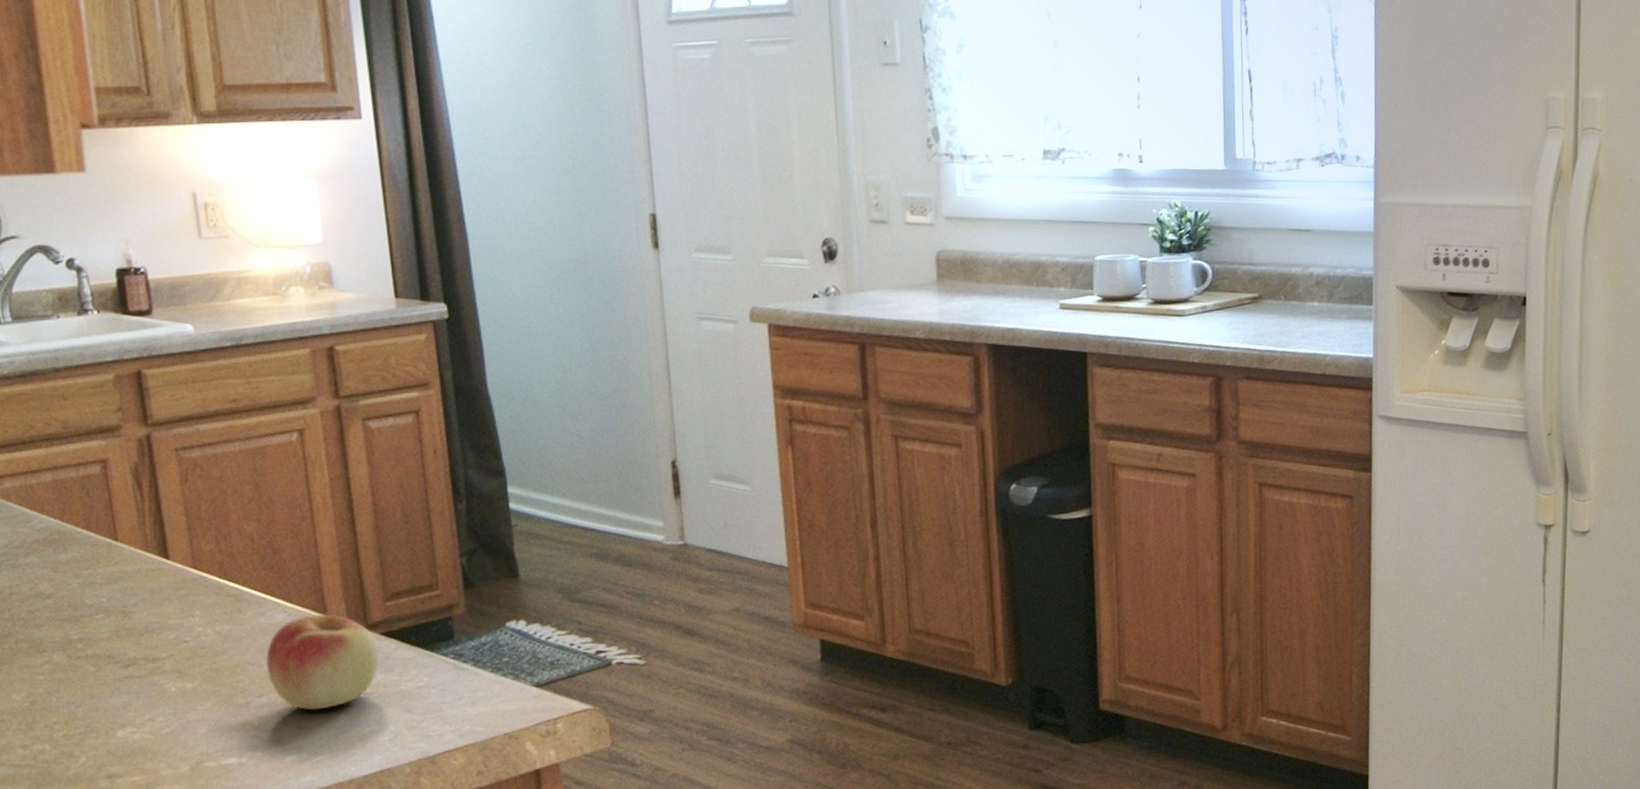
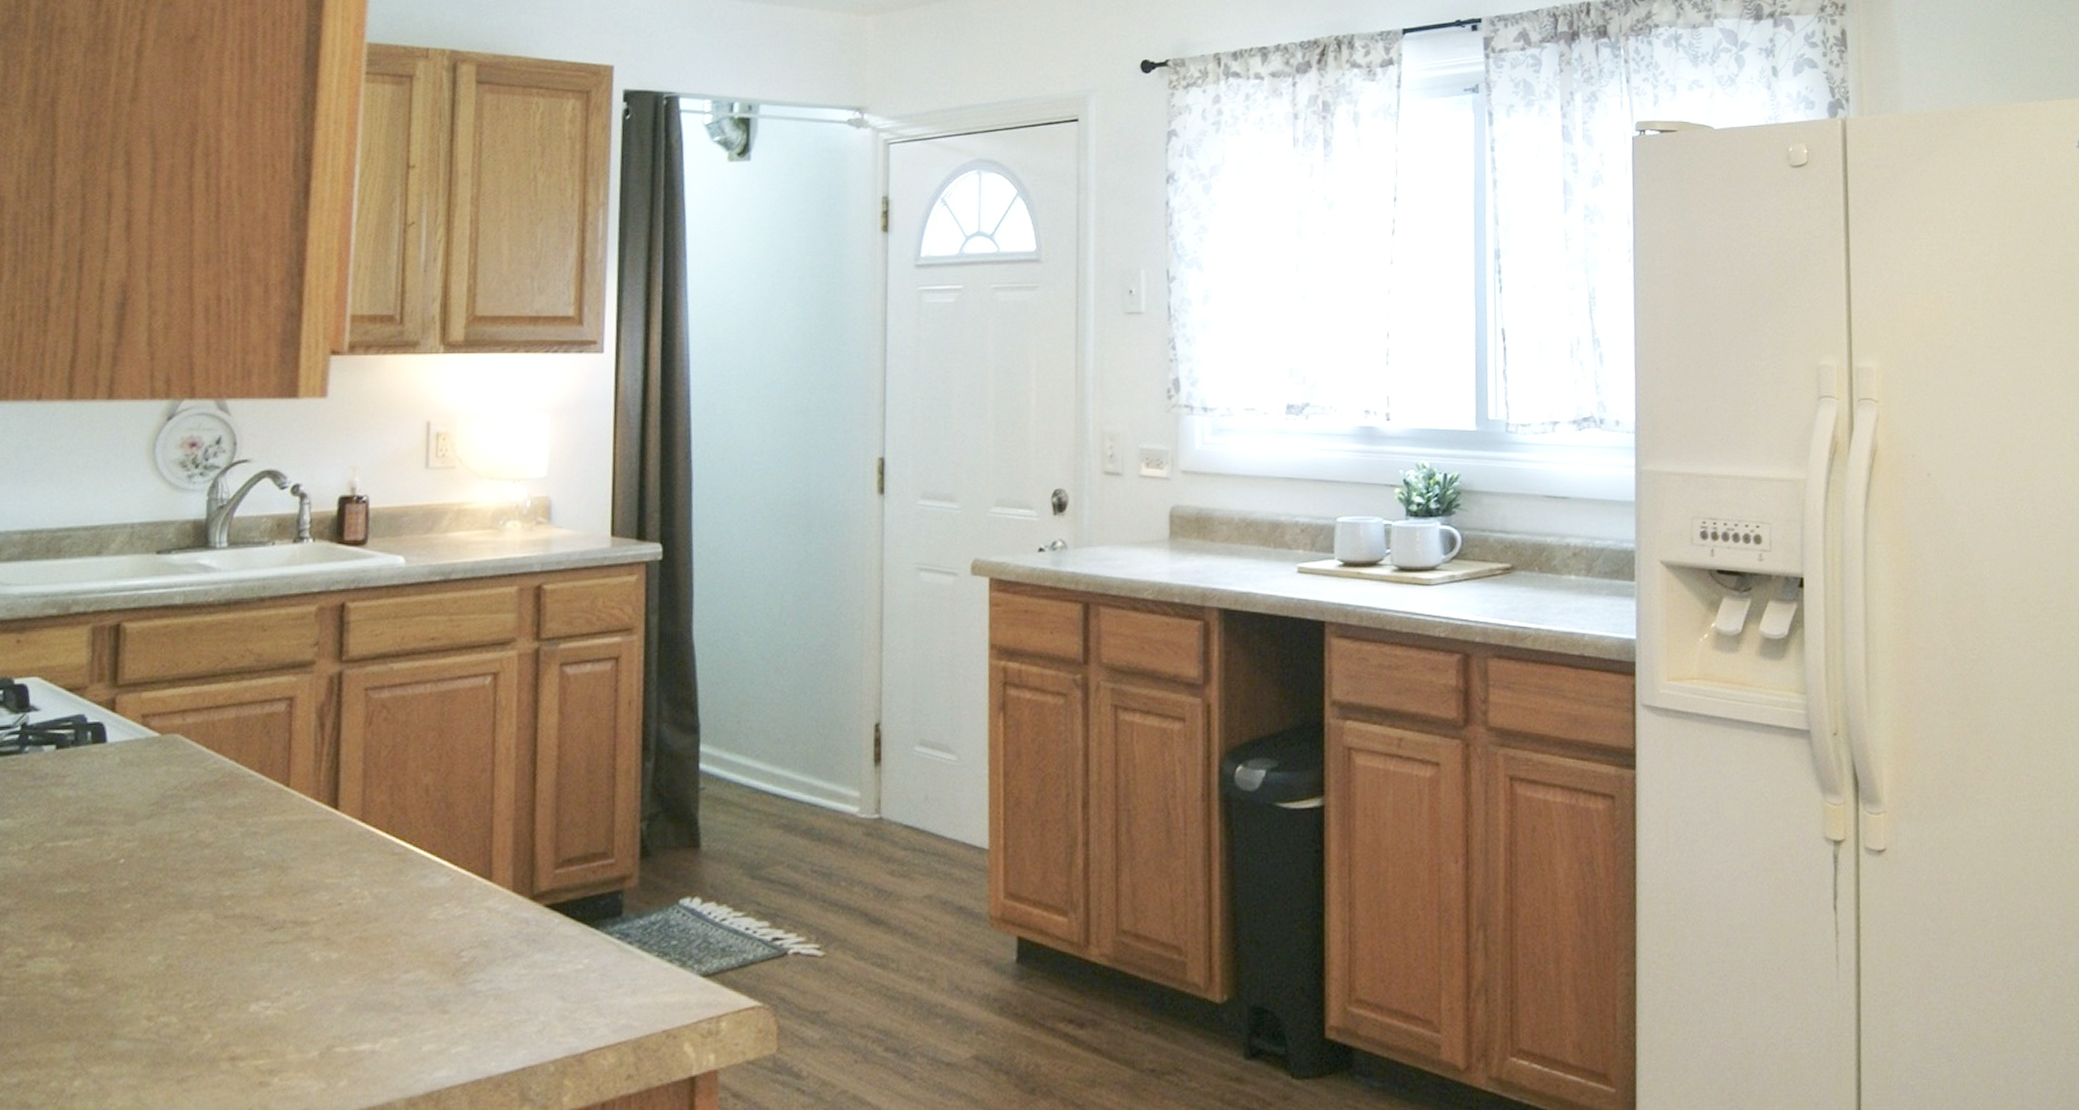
apple: present [265,614,379,710] -> none [418,880,540,992]

